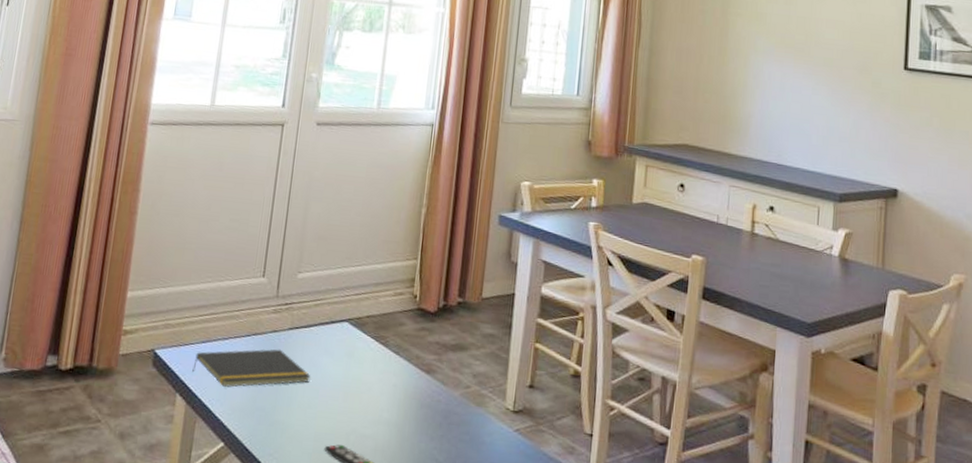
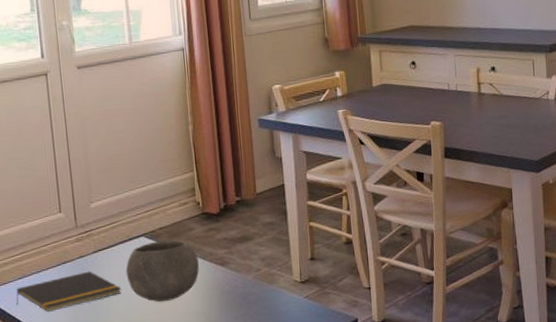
bowl: none [319,330,403,402] -> present [125,239,199,302]

